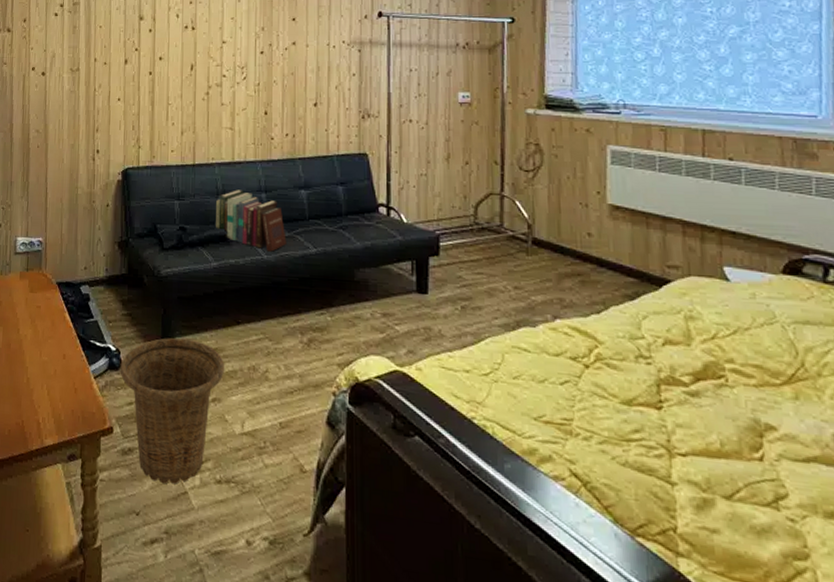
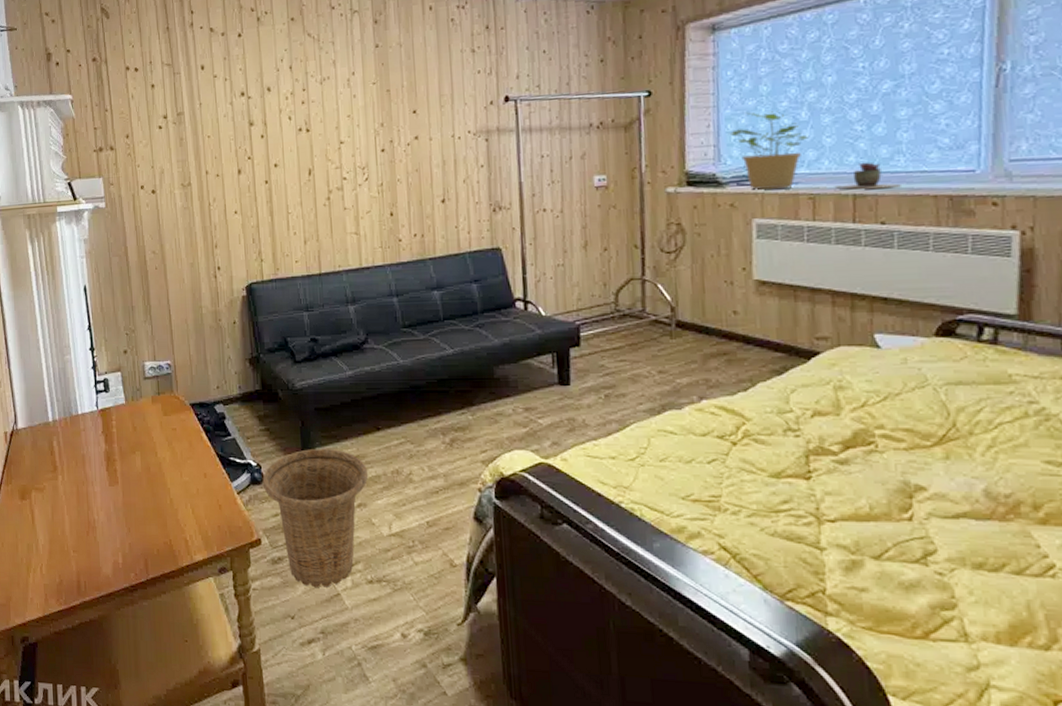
books: present [216,190,287,252] -> none [346,296,422,356]
potted plant: none [586,44,662,119] -> present [729,111,810,190]
succulent plant: none [686,100,748,127] -> present [835,162,901,190]

